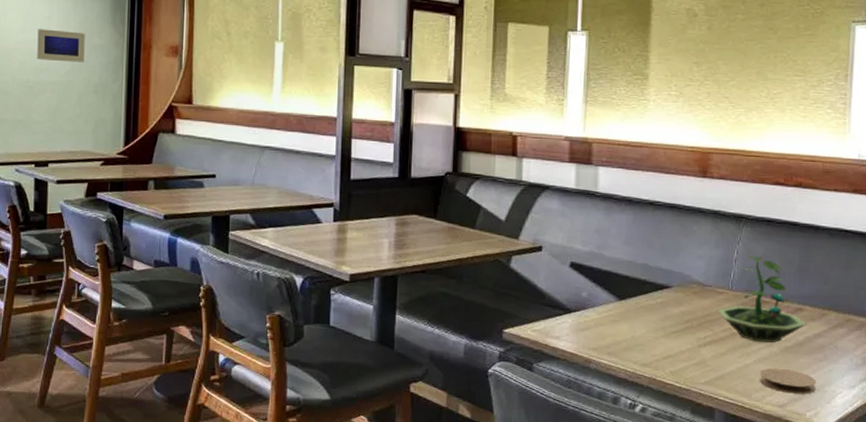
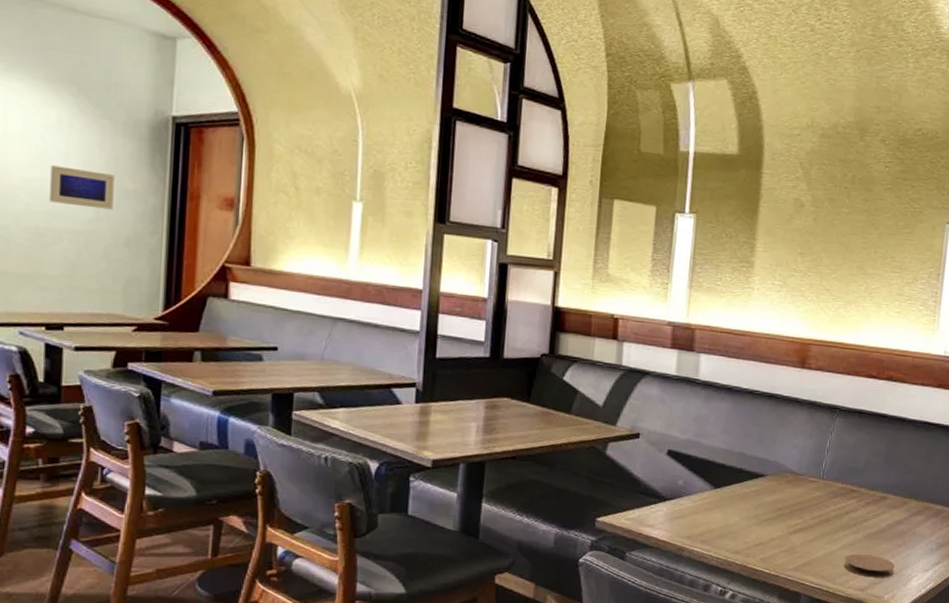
terrarium: present [717,256,807,343] -> none [808,446,889,530]

